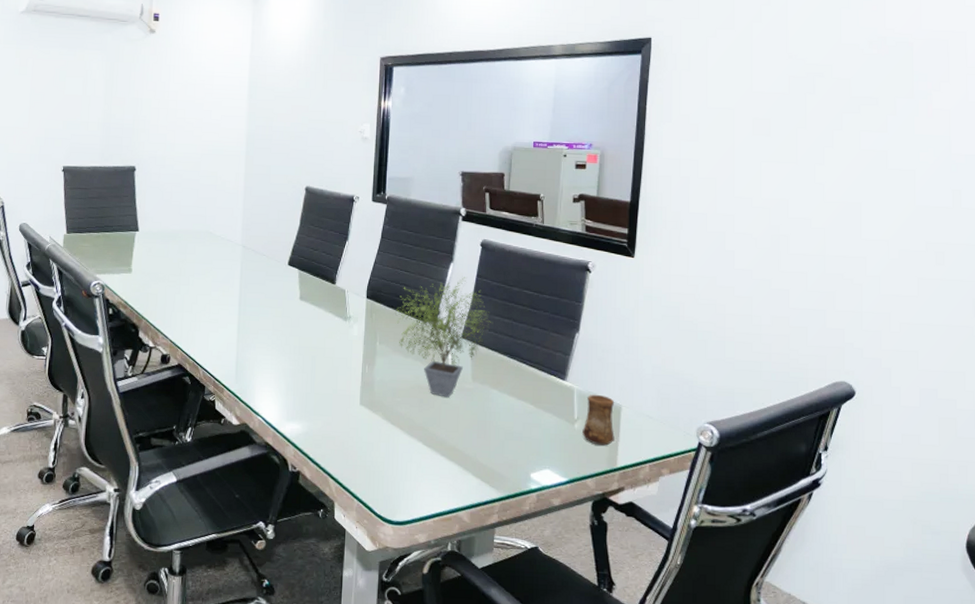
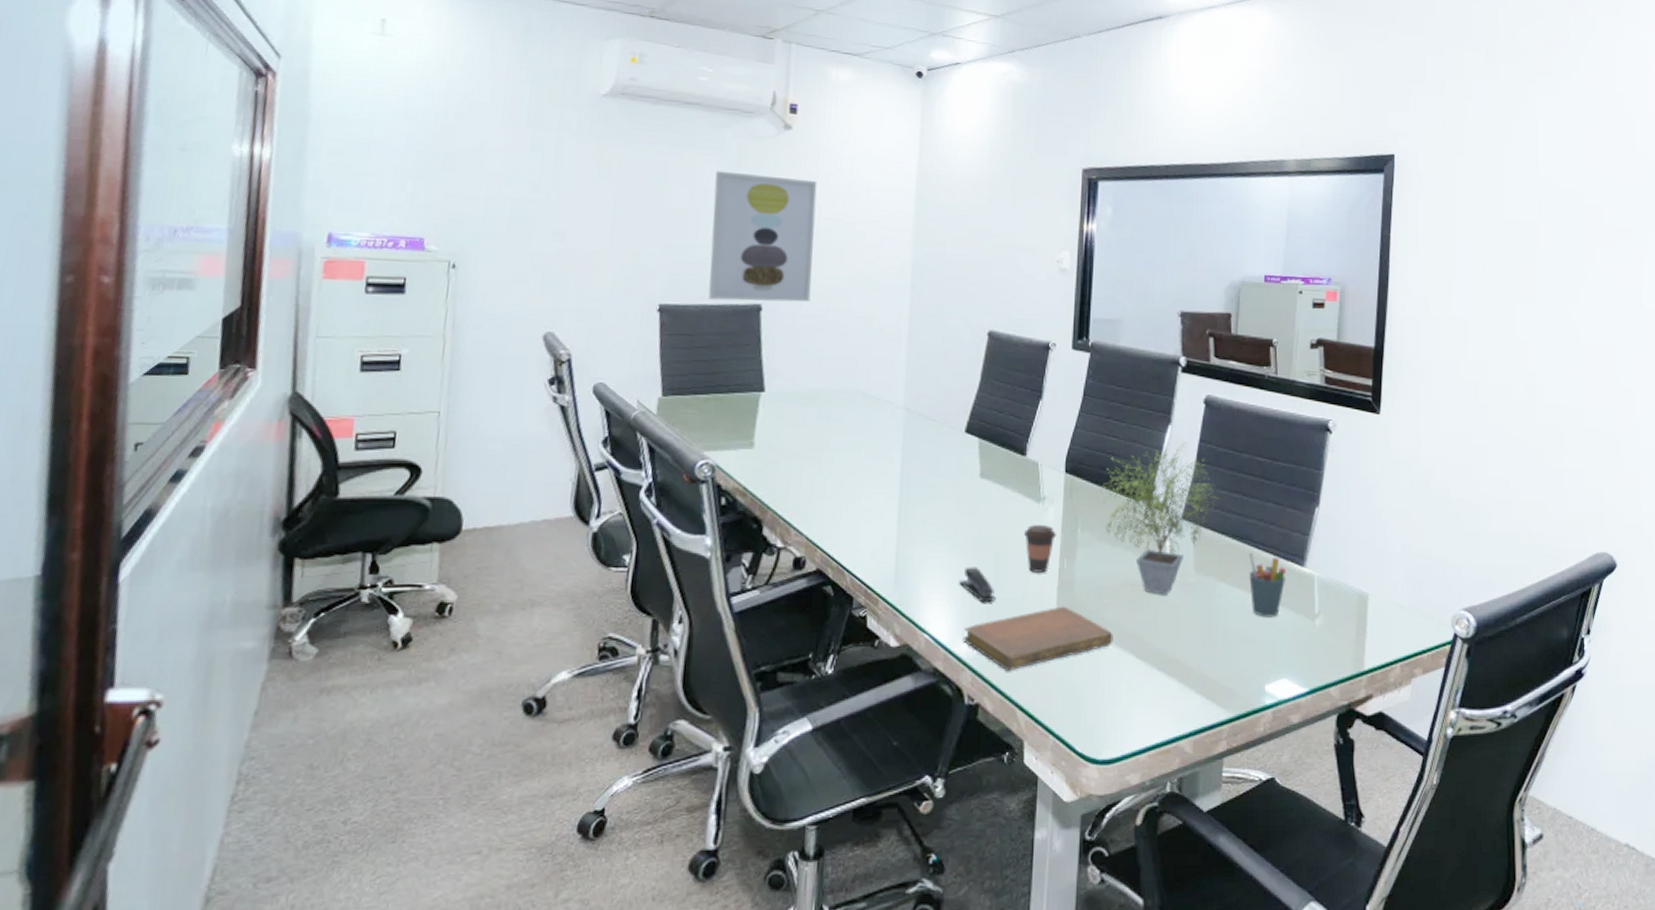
wall art: none [97,66,175,165] -> present [708,171,818,303]
stapler: none [283,367,312,396] -> present [958,566,996,603]
notebook: none [287,401,405,449] -> present [963,606,1113,672]
coffee cup: none [333,338,359,375] -> present [1023,525,1056,573]
pen holder: none [517,367,550,420] -> present [1248,552,1287,617]
cup: present [582,394,615,446] -> none [1324,581,1361,645]

